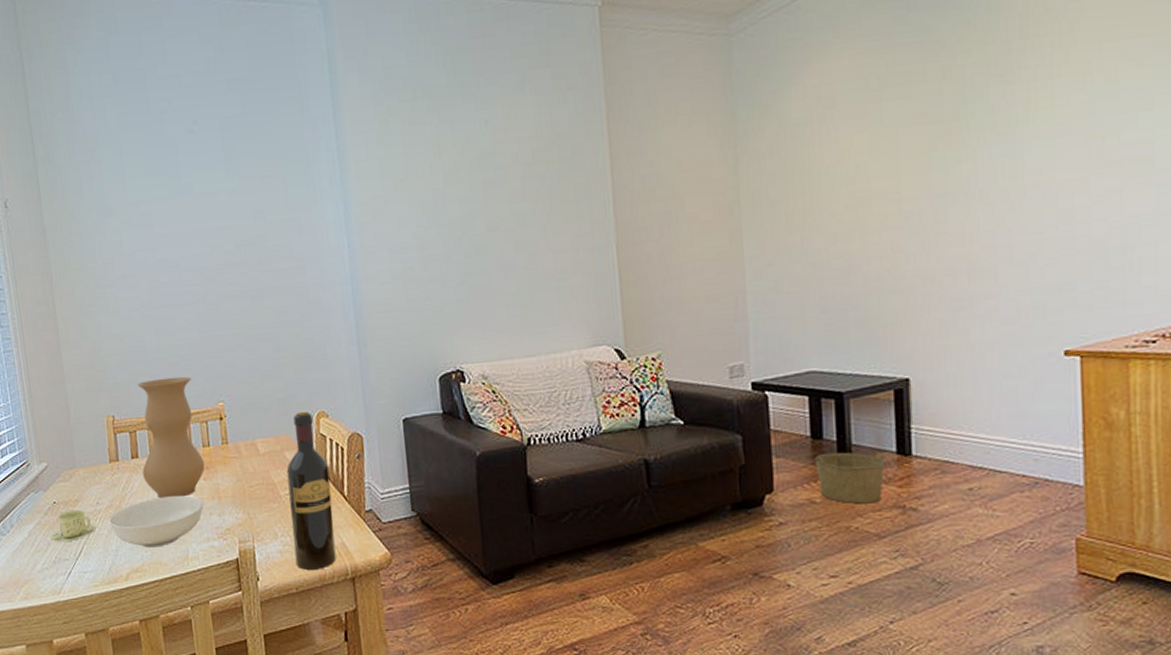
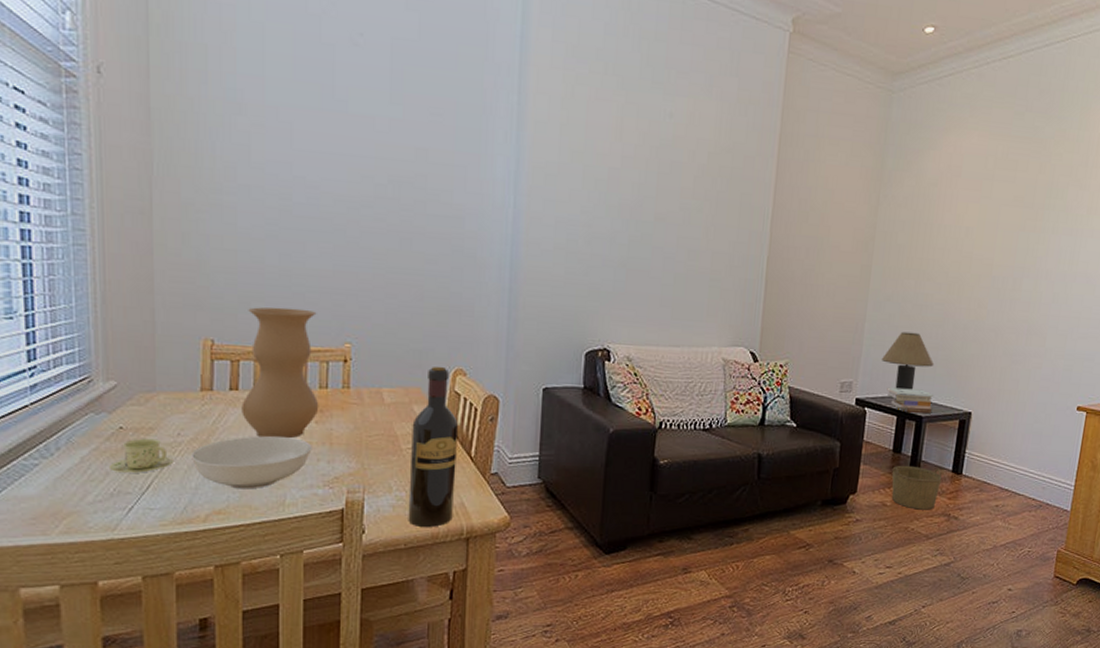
table lamp: none [774,295,846,365] -> present [881,331,935,390]
books: none [789,360,855,390] -> present [887,387,933,413]

